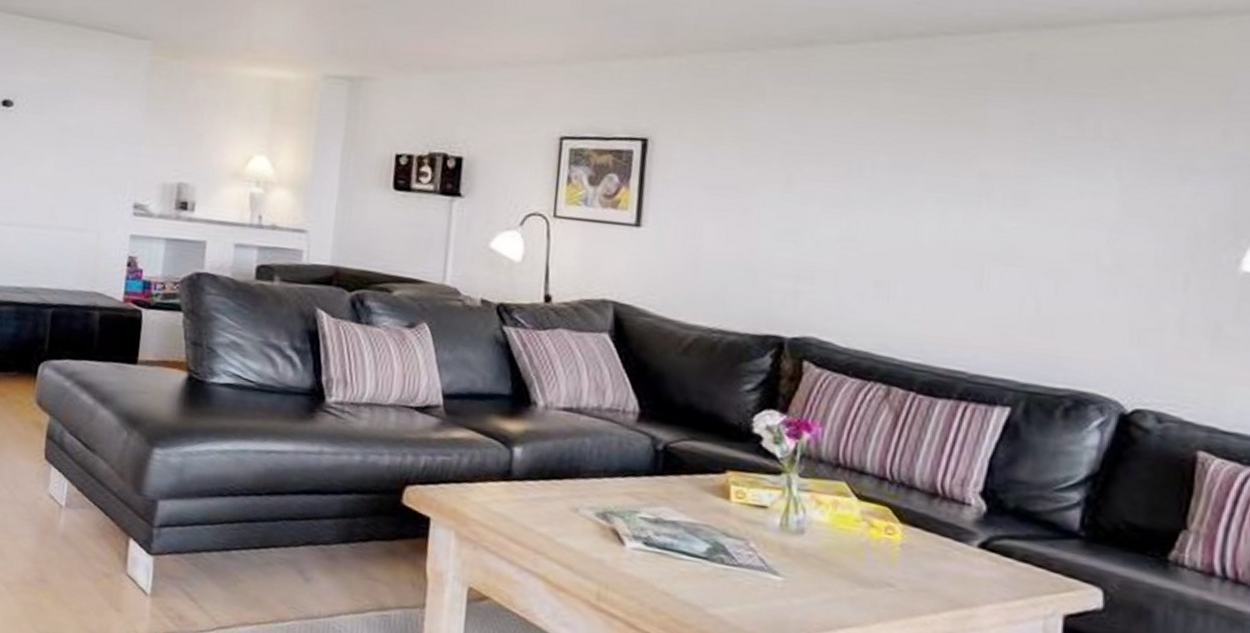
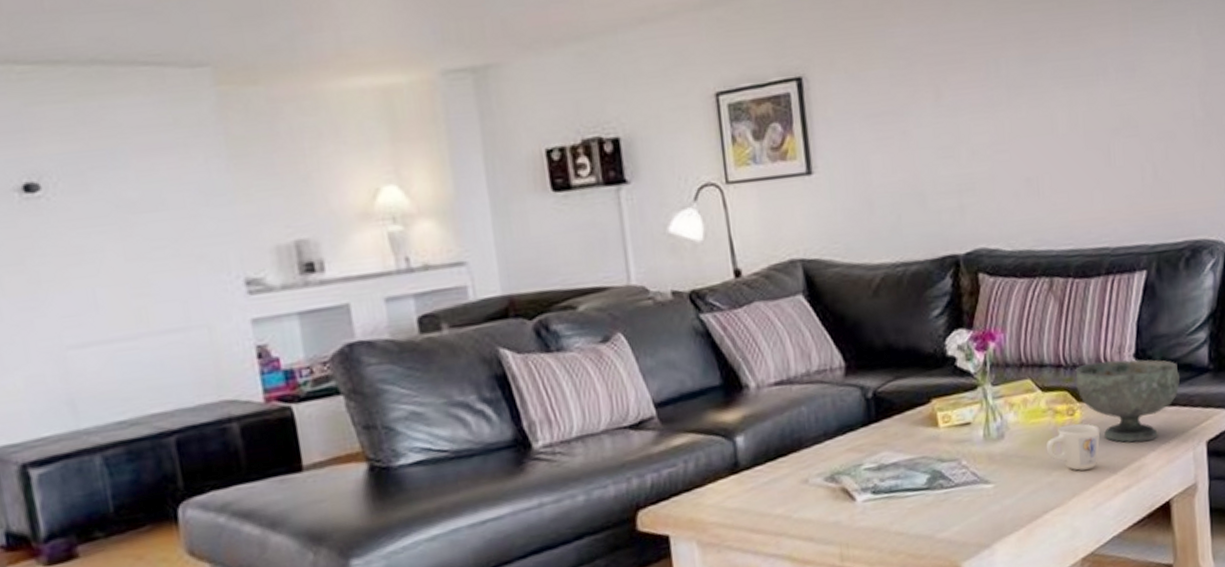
mug: none [852,542,924,599] -> present [1045,423,1101,471]
decorative bowl: none [901,485,1039,592] -> present [1075,359,1181,443]

